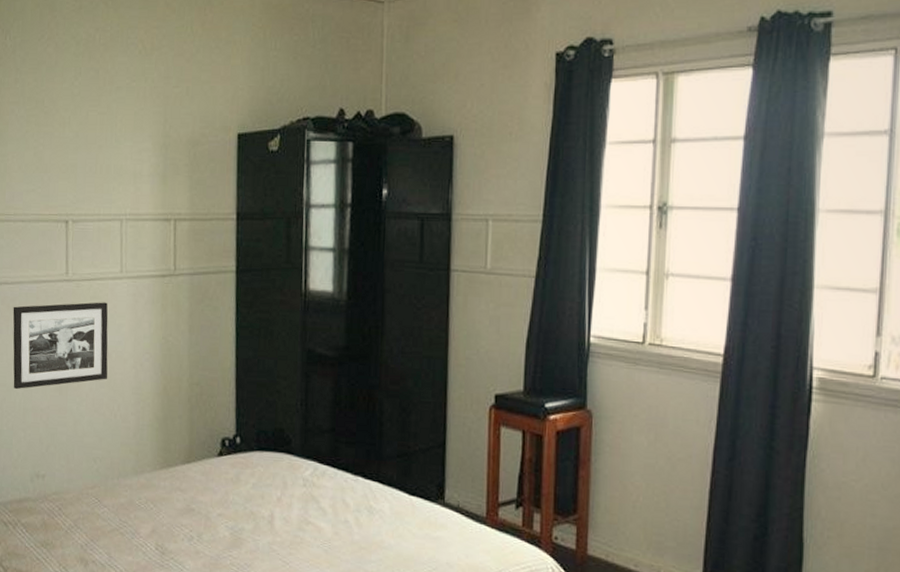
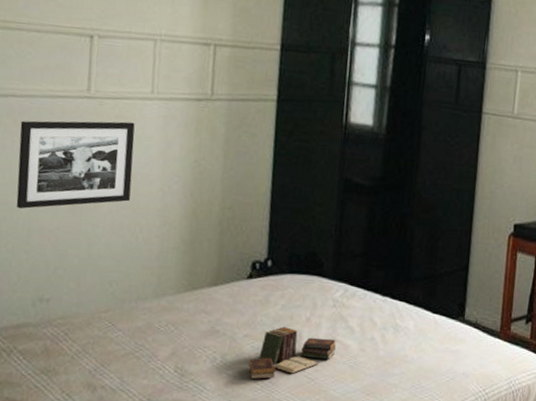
book: none [224,506,309,560] -> present [249,327,336,379]

